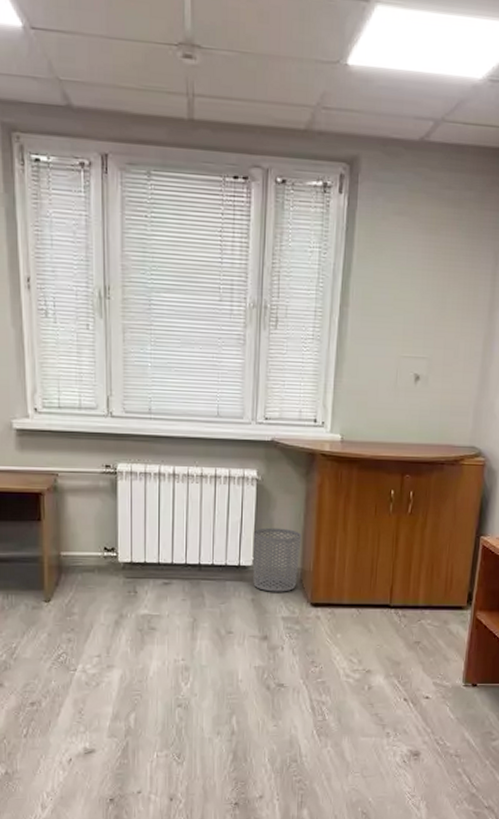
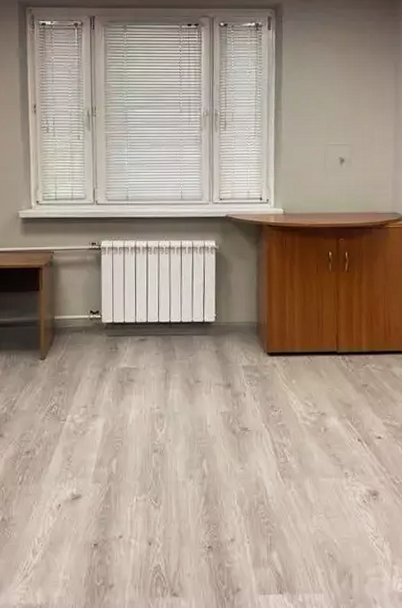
waste bin: present [253,527,302,592] -> none [214,288,256,344]

